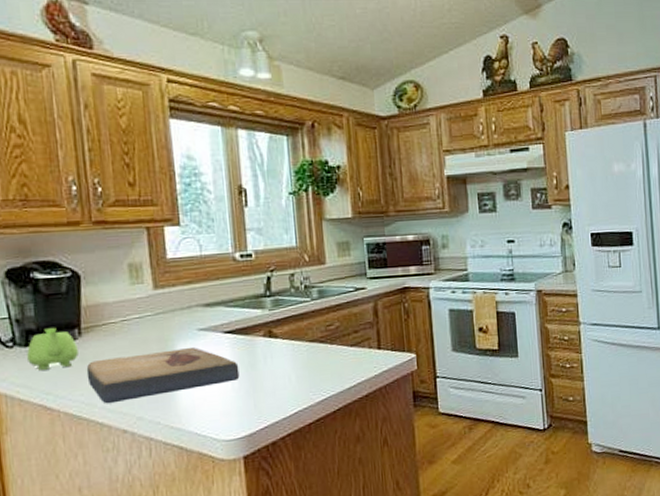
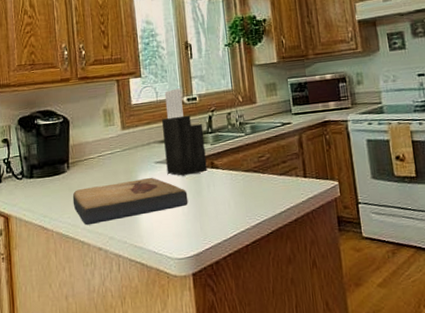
teapot: present [27,327,79,370] -> none [31,162,67,197]
knife block: none [207,241,264,346] -> present [162,88,207,176]

